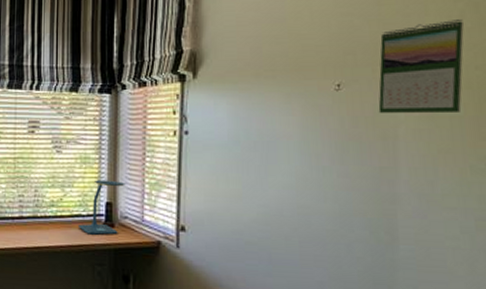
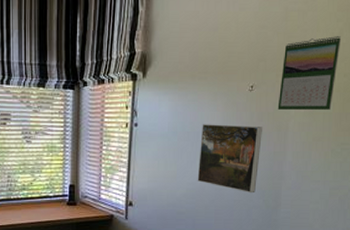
desk lamp: present [77,180,125,235] -> none [46,166,86,212]
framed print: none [270,132,360,222] -> present [197,124,262,194]

